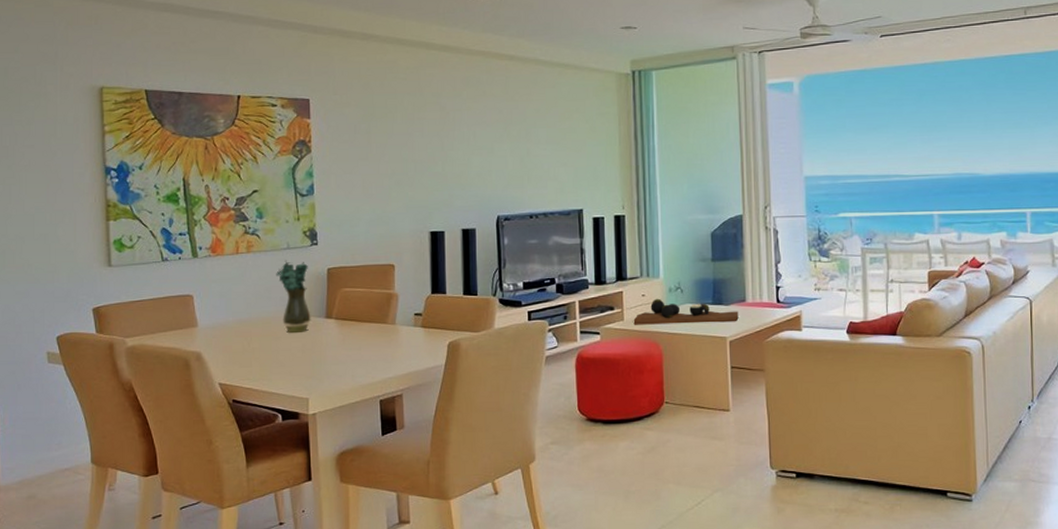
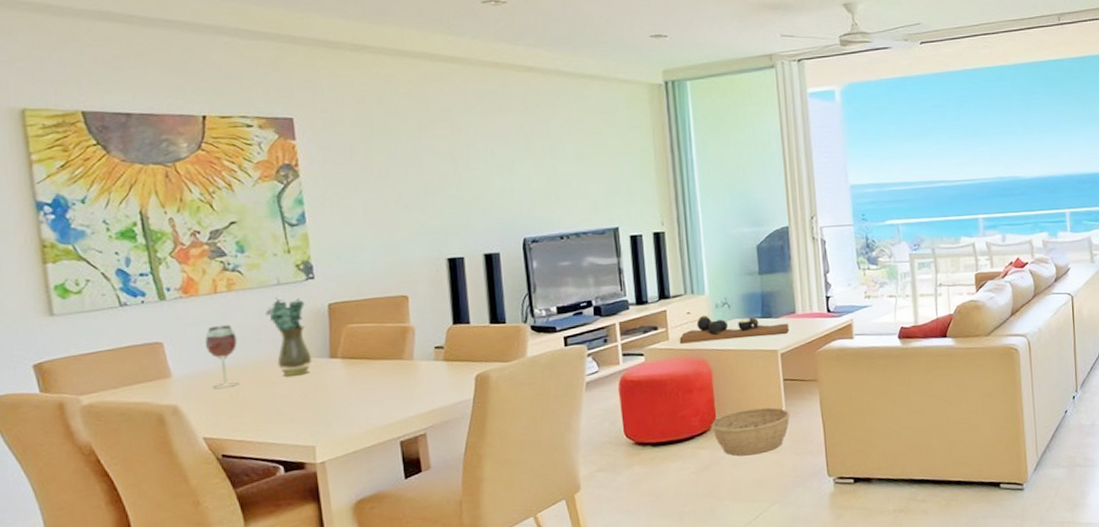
wineglass: none [225,282,251,341] -> present [204,324,239,390]
basket: none [659,394,736,441] -> present [711,407,791,456]

